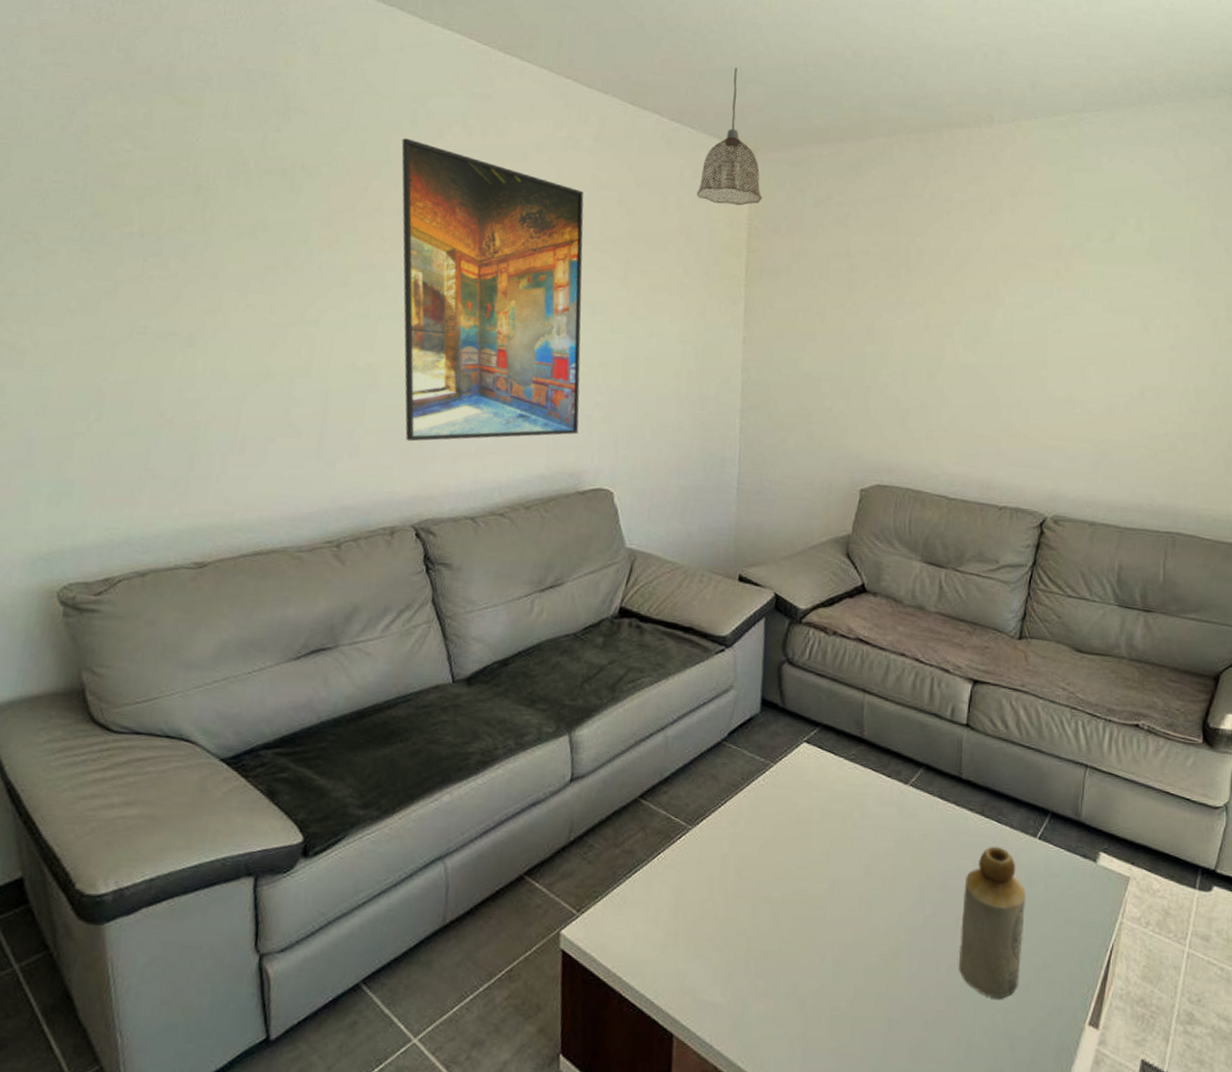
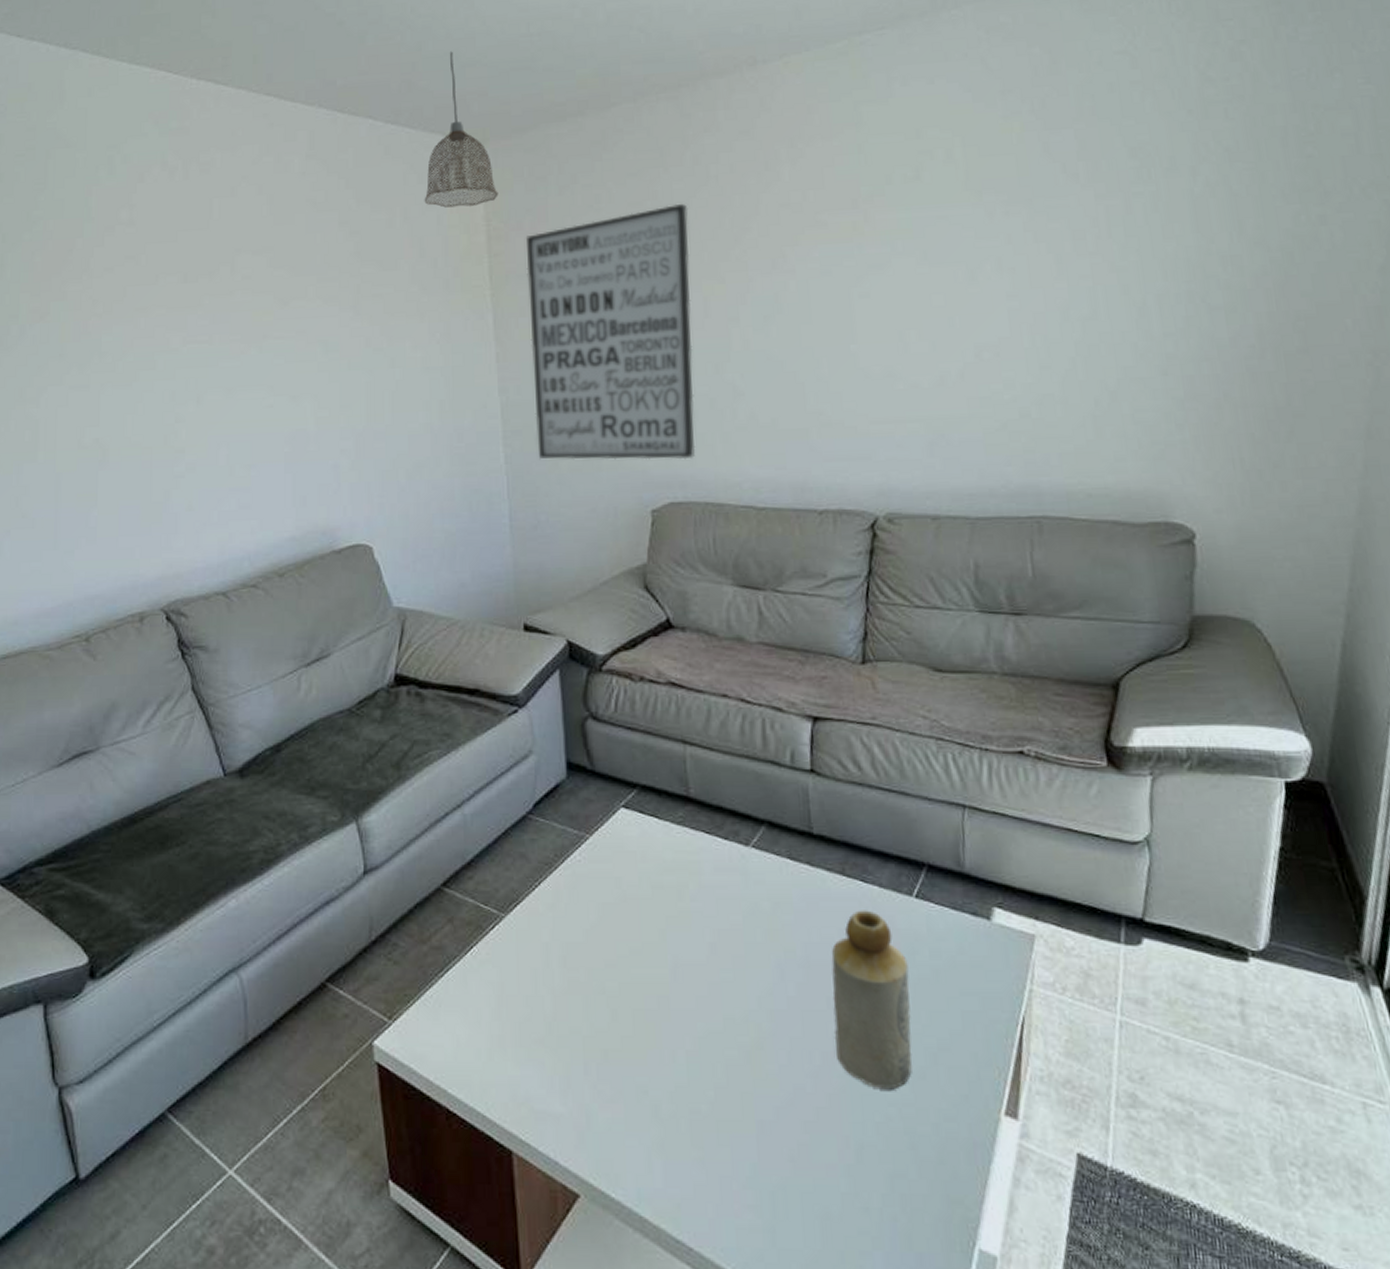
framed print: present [401,138,584,442] -> none [102,189,326,518]
wall art: none [769,230,922,450] -> present [525,204,696,460]

